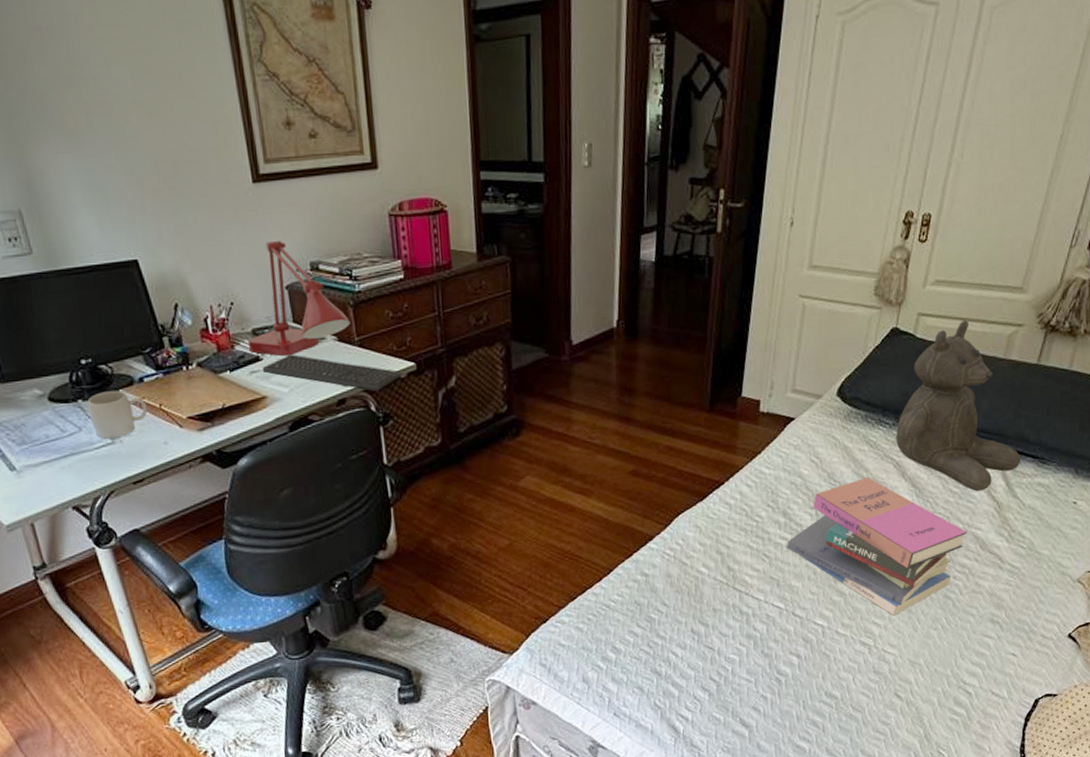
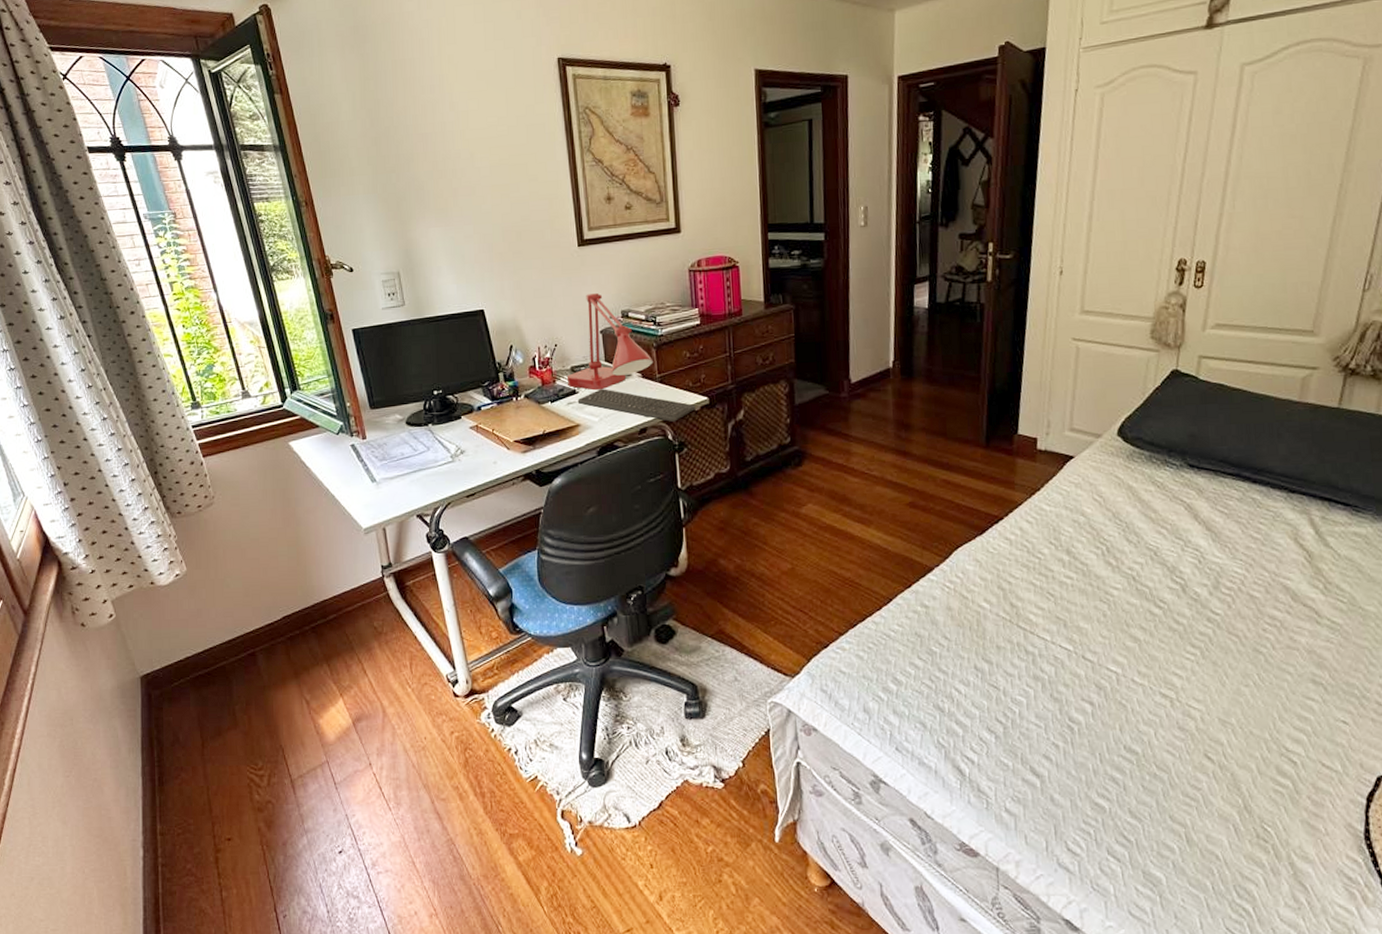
mug: present [87,390,148,440] -> none [436,416,483,459]
books: present [787,477,968,616] -> none [1072,519,1275,668]
teddy bear: present [896,319,1021,492] -> none [1184,362,1331,539]

